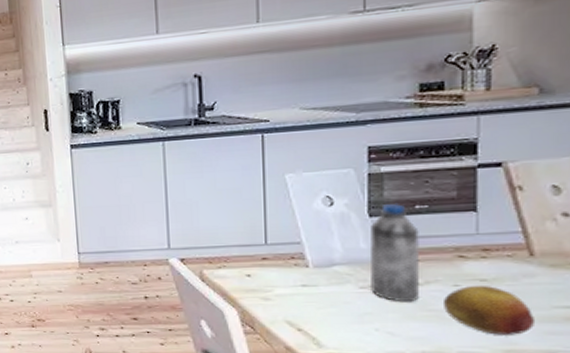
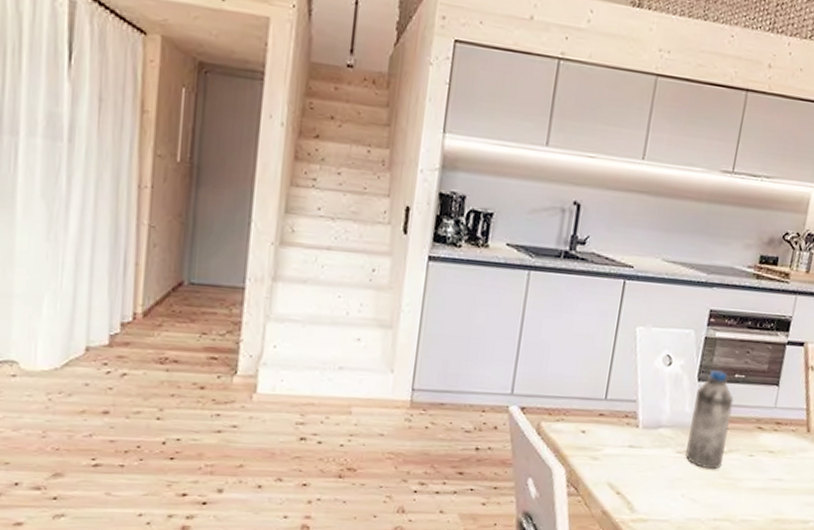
fruit: present [442,285,534,335] -> none [738,456,800,505]

